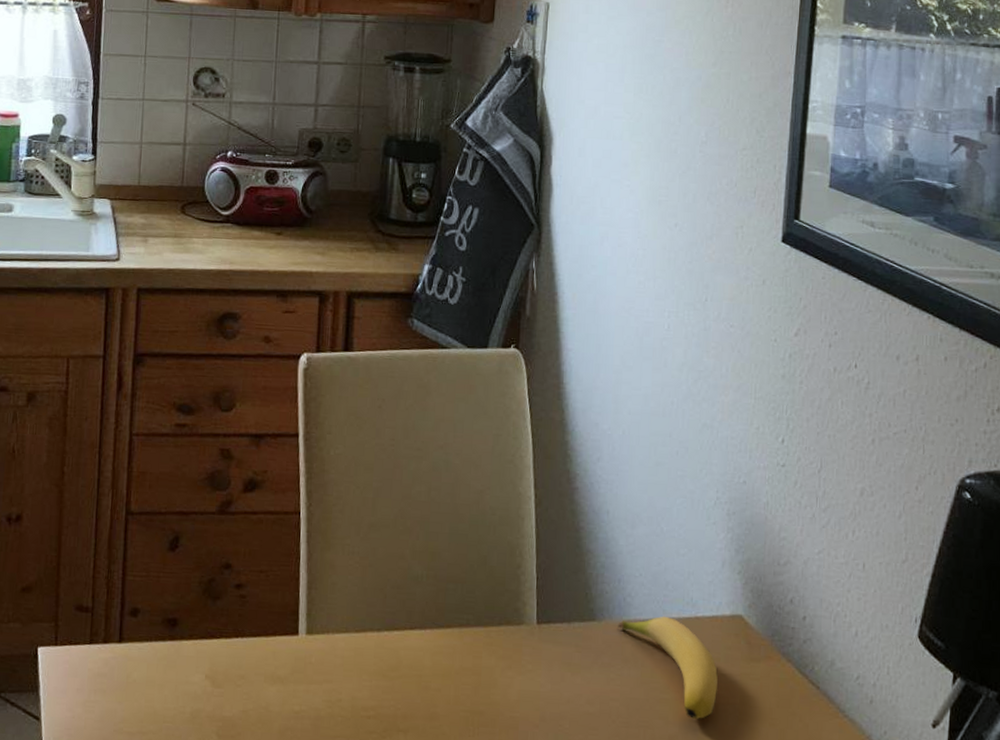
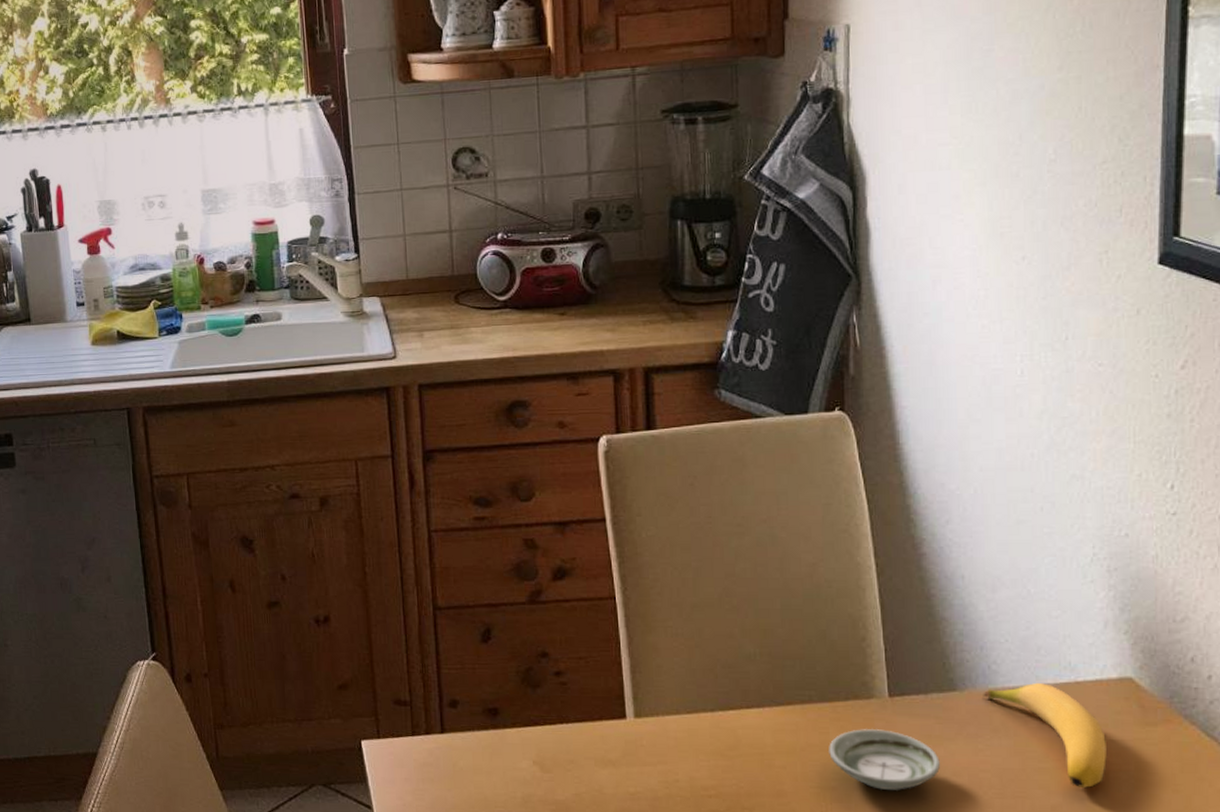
saucer: none [480,654,577,717] -> present [829,728,940,791]

